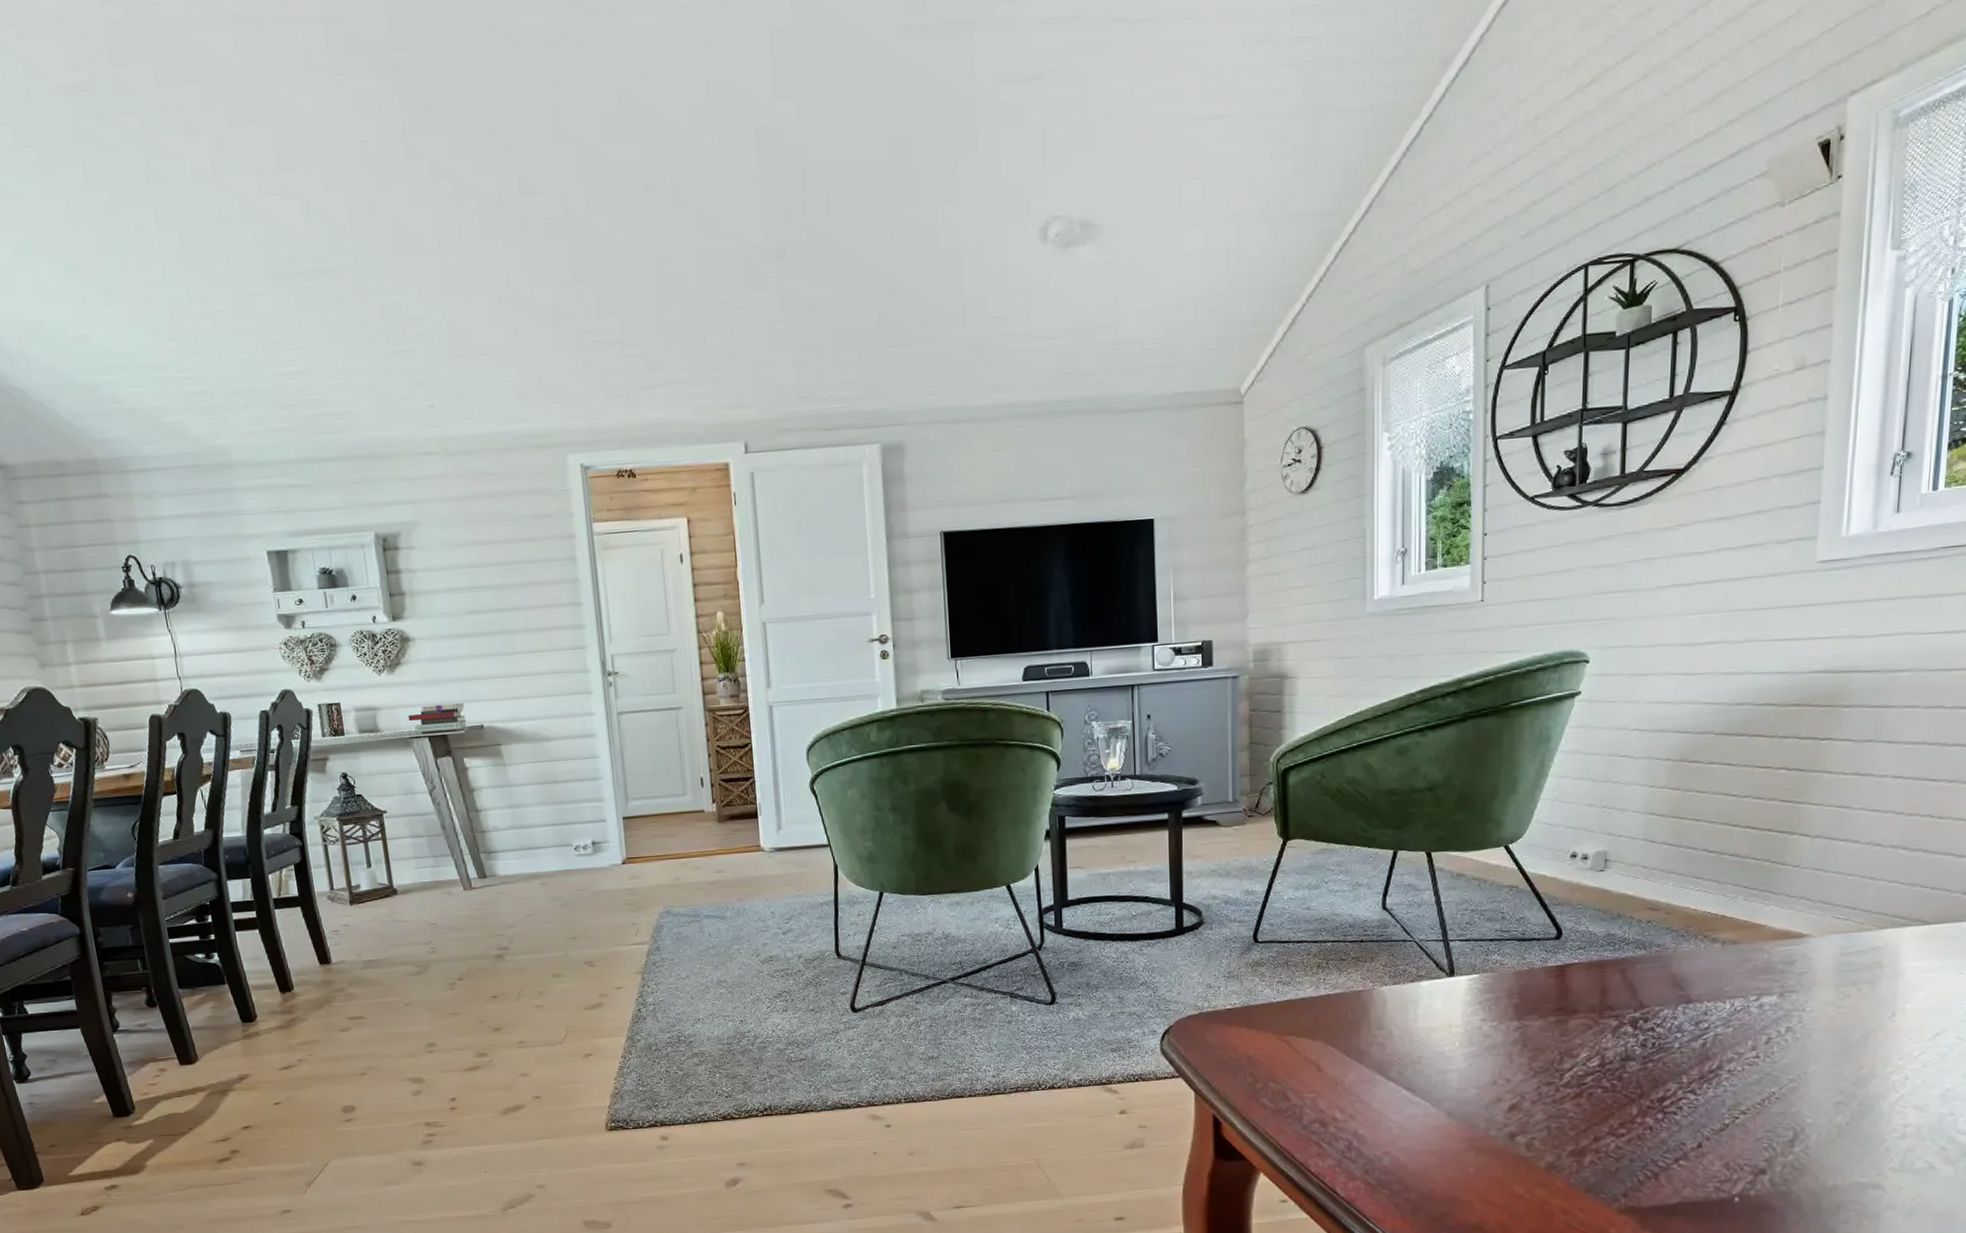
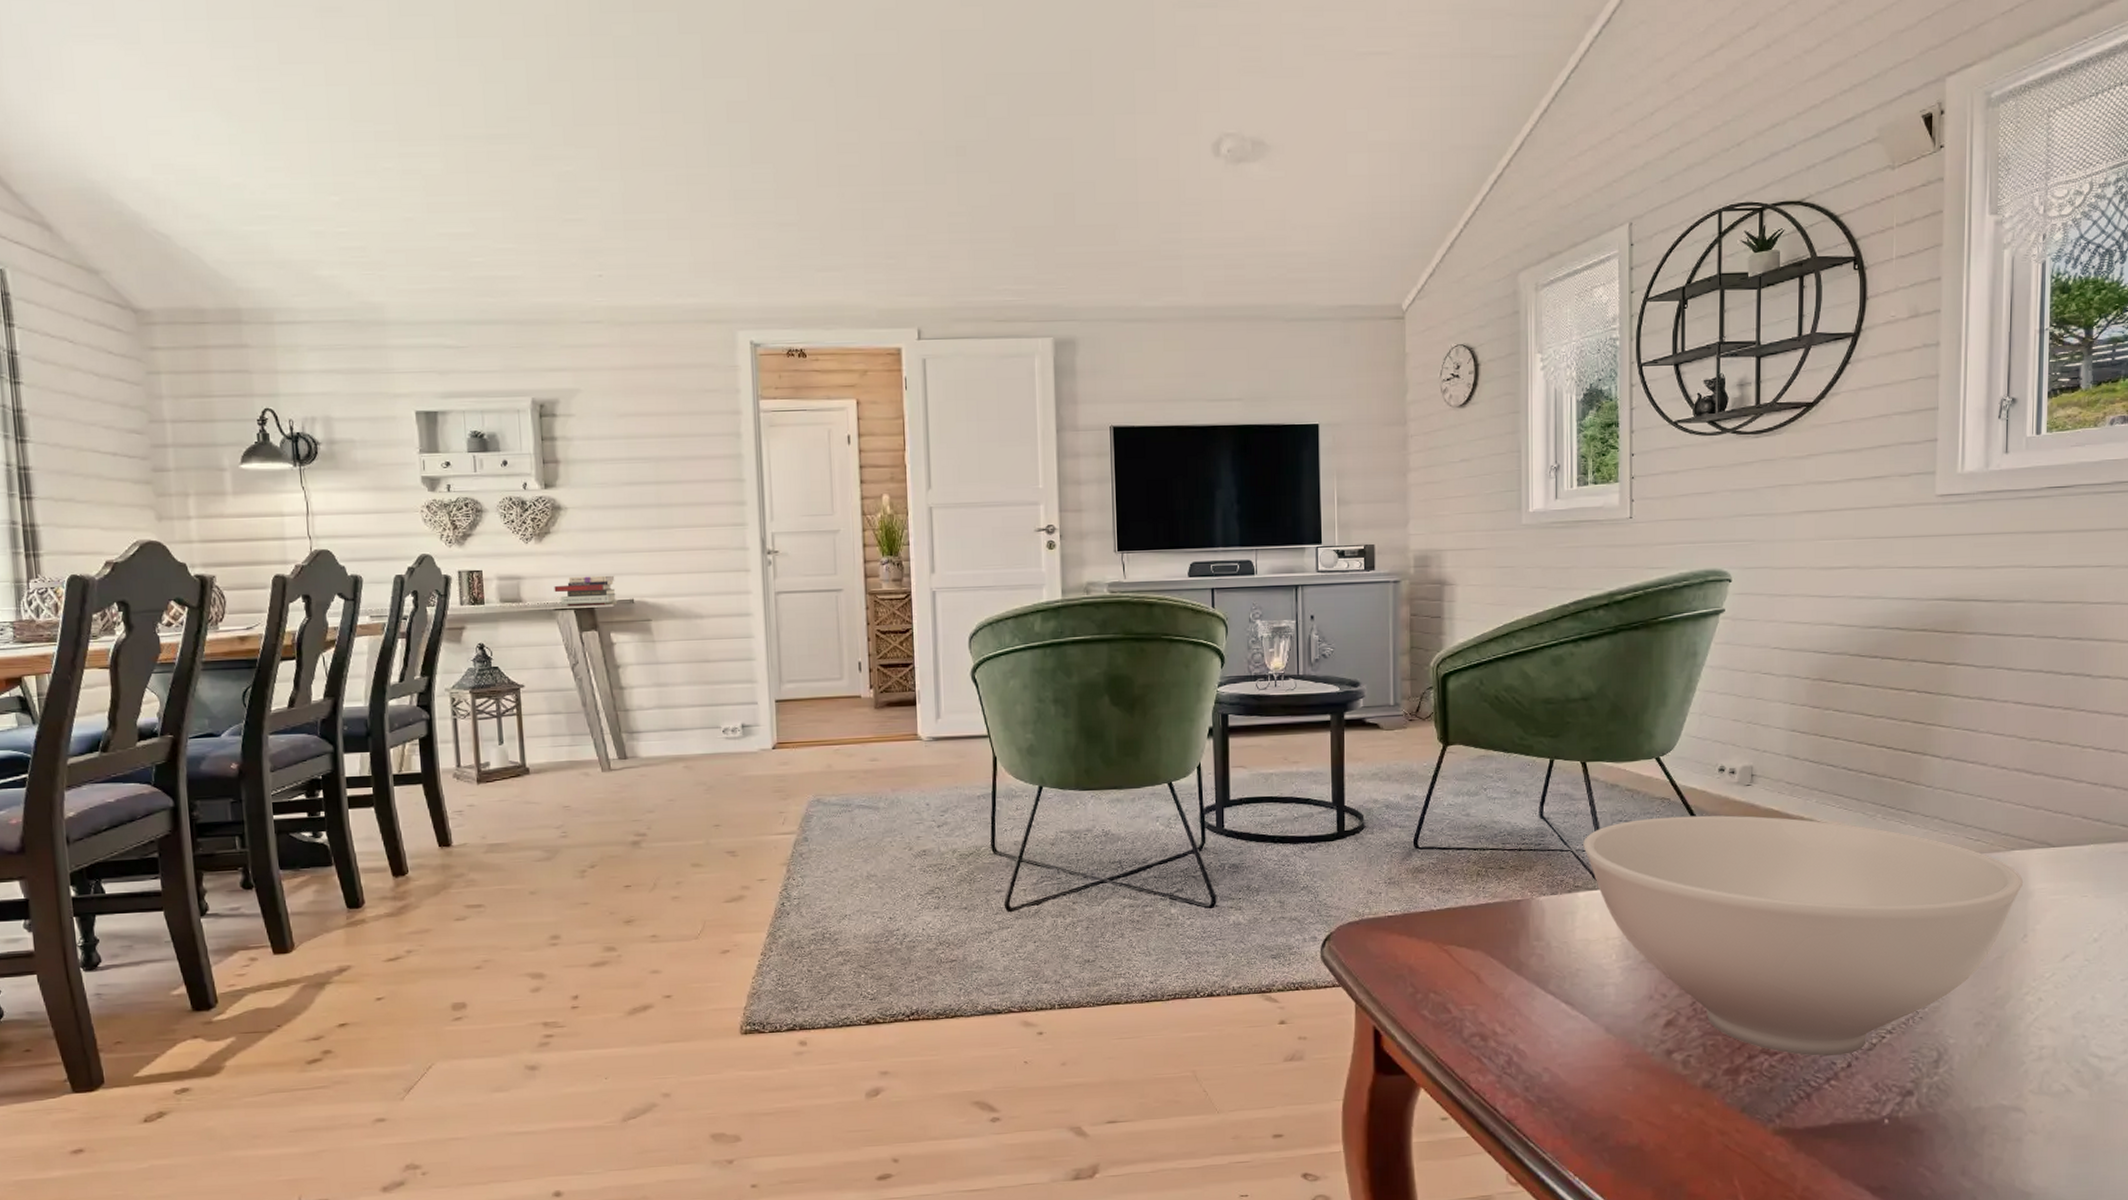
bowl: none [1427,901,1895,1137] -> present [1583,815,2024,1056]

